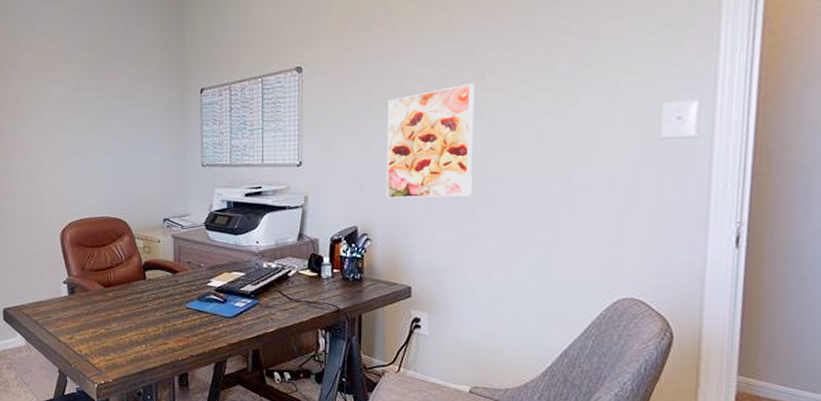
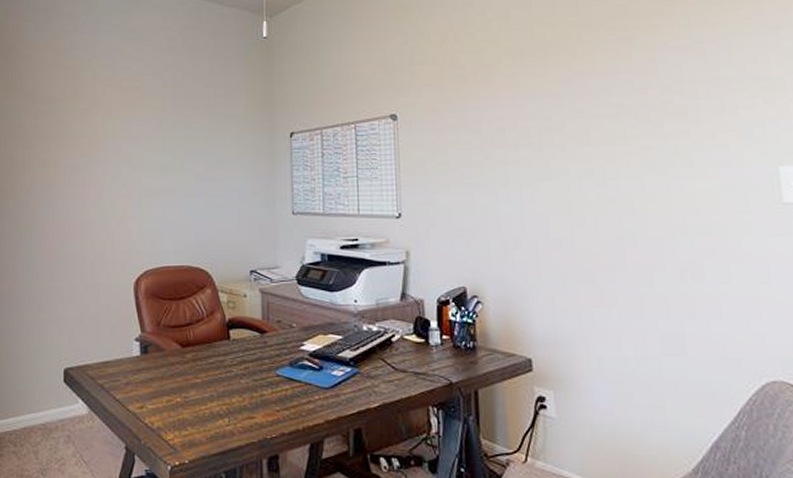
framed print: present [386,84,475,198] -> none [489,139,588,258]

